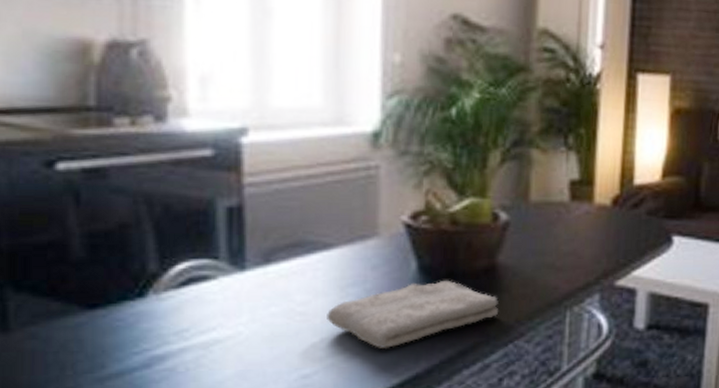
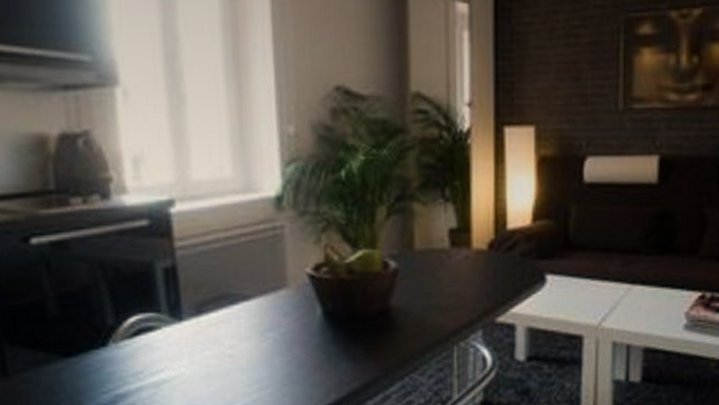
washcloth: present [327,280,498,348] -> none [251,322,394,384]

